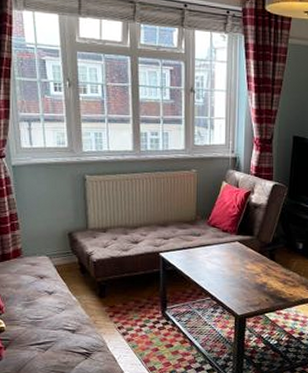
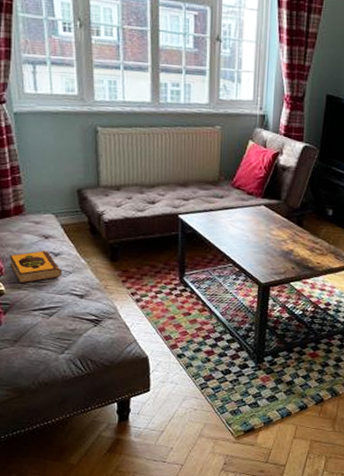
hardback book: none [9,289,56,321] -> present [10,250,63,284]

